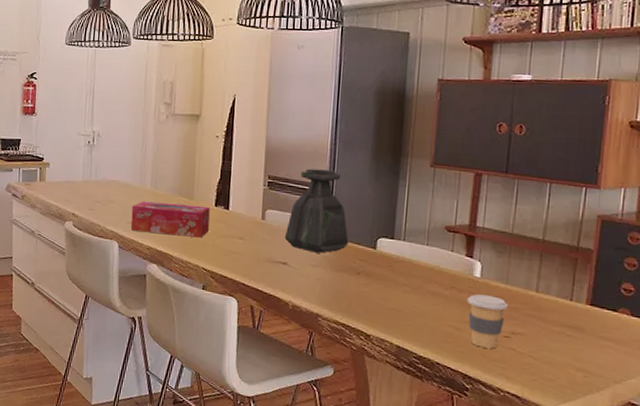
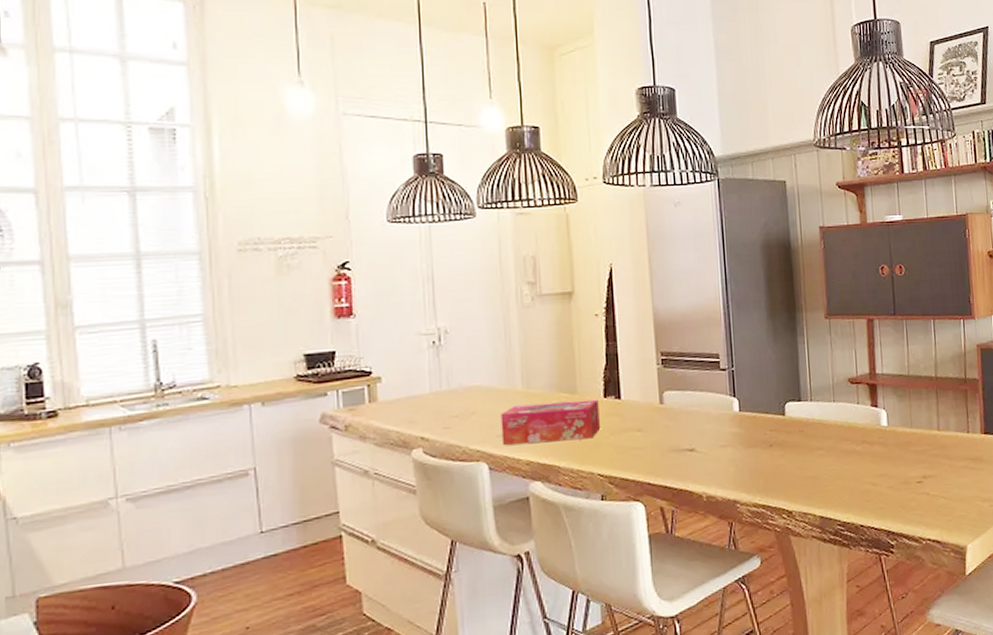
bottle: present [284,168,349,253] -> none [687,336,757,432]
coffee cup: present [467,294,509,349] -> none [878,442,917,499]

